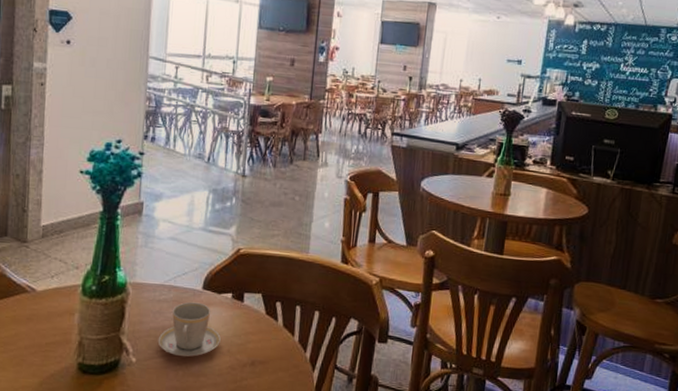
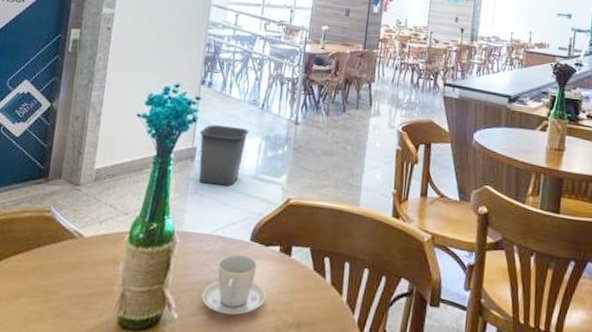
waste bin: none [145,179,196,239] -> present [198,124,249,187]

